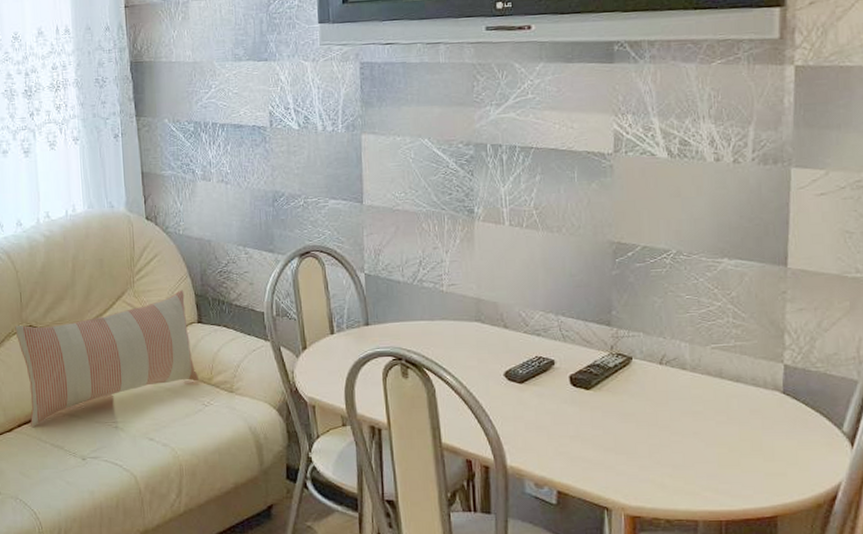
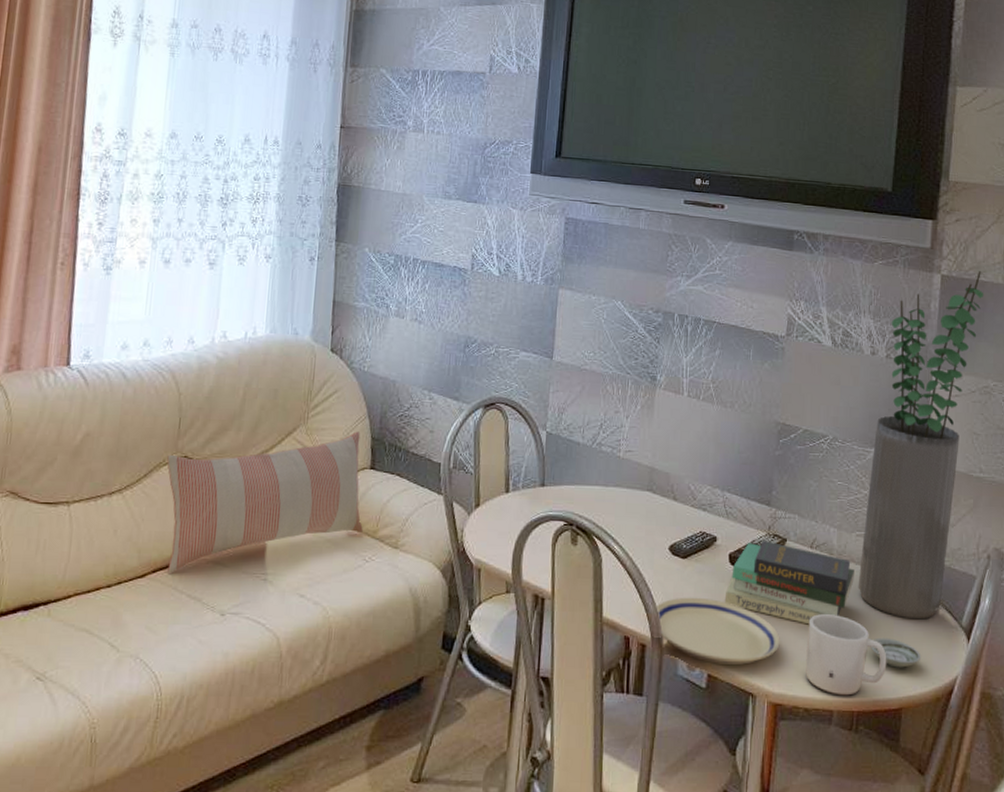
plate: none [496,419,633,482] -> present [656,597,780,666]
books: none [568,360,712,439] -> present [724,541,854,625]
mug: none [663,428,757,506] -> present [806,614,887,696]
vase: none [717,55,851,428] -> present [858,271,984,620]
saucer: none [736,448,797,477] -> present [870,637,922,668]

